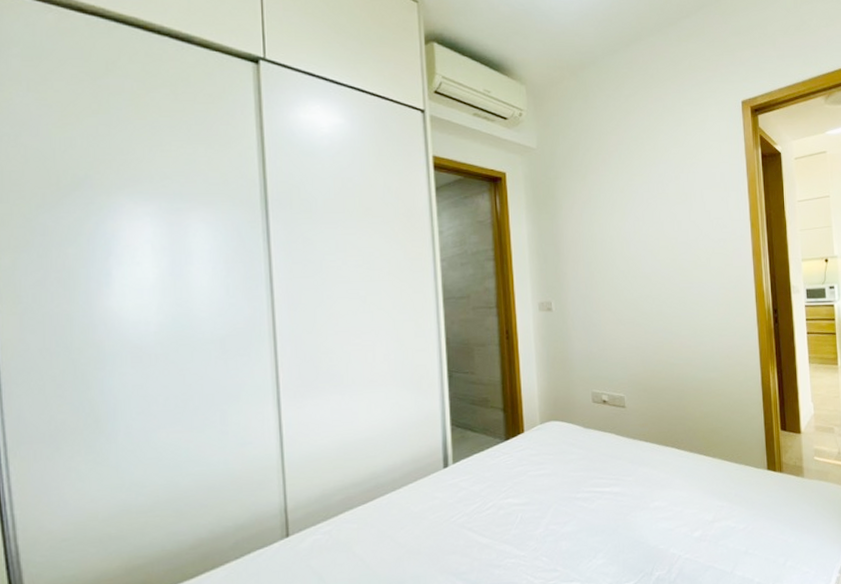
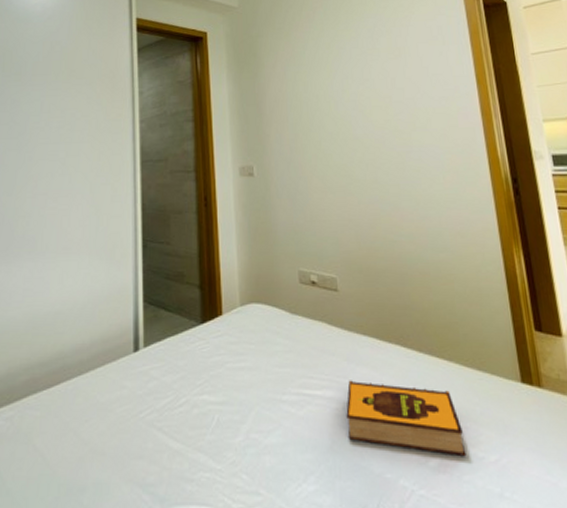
hardback book: none [629,478,722,528] -> present [346,380,467,457]

